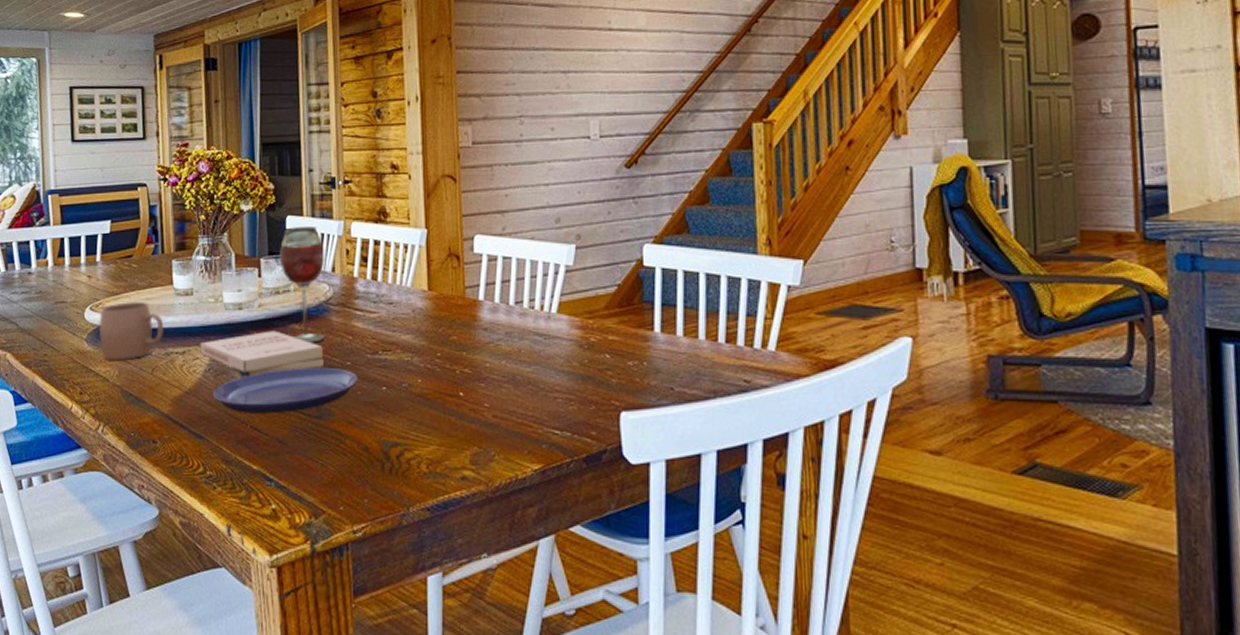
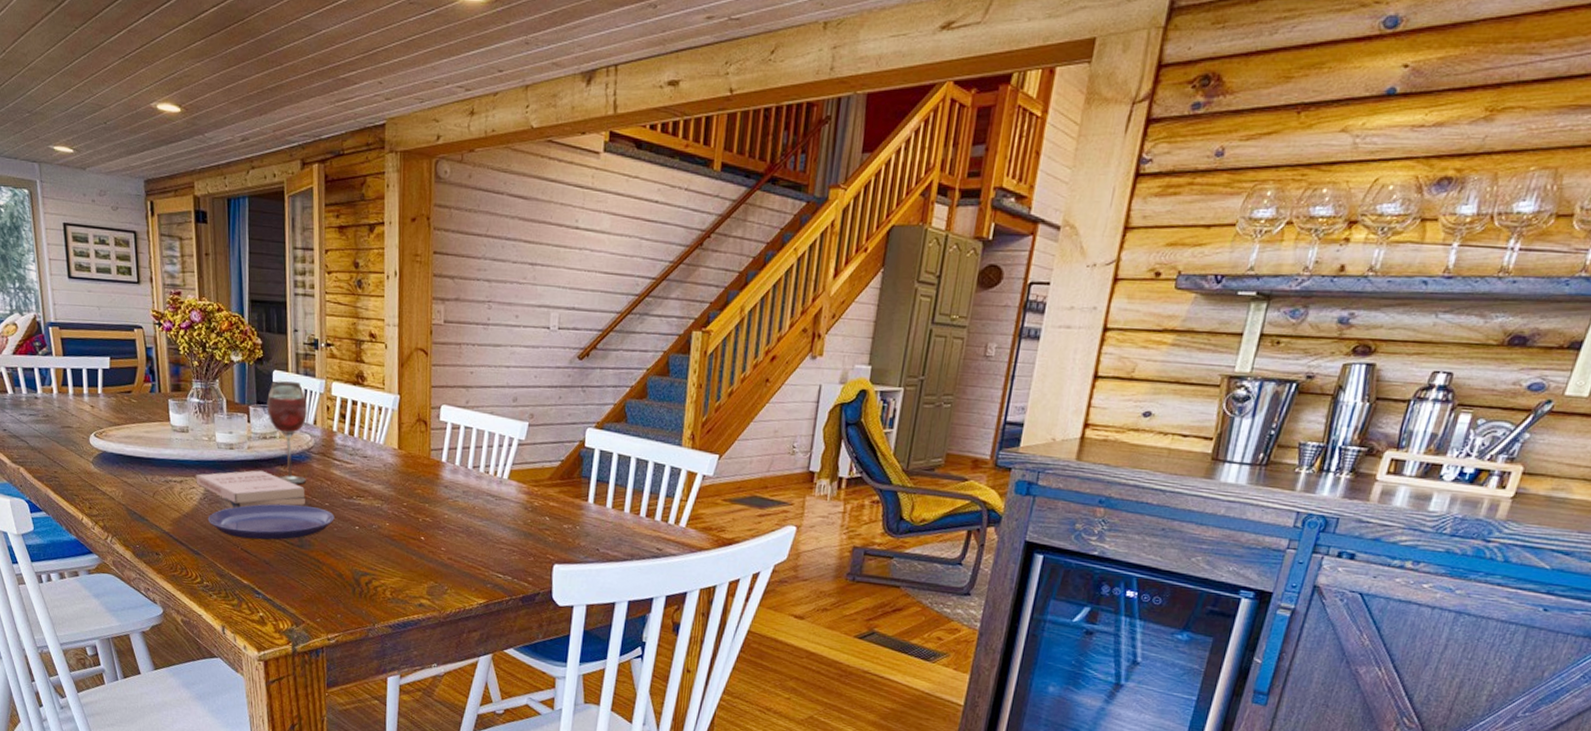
mug: present [99,301,164,360] -> none [103,432,163,483]

